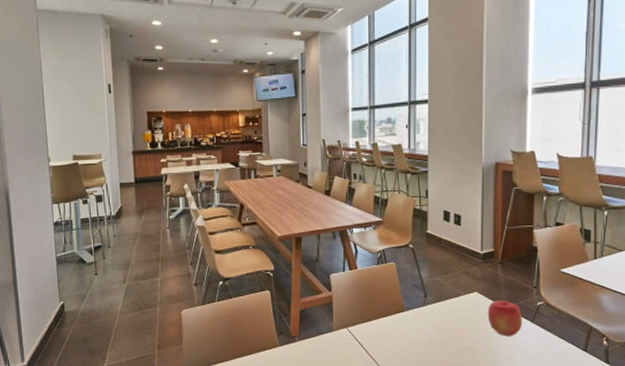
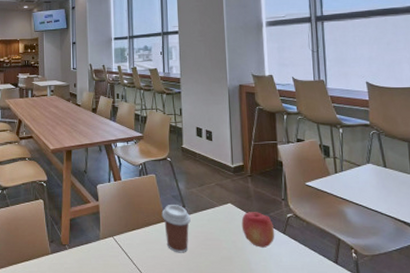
coffee cup: none [401,294,432,343] -> present [161,205,191,253]

